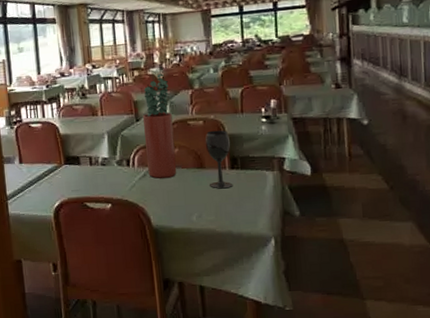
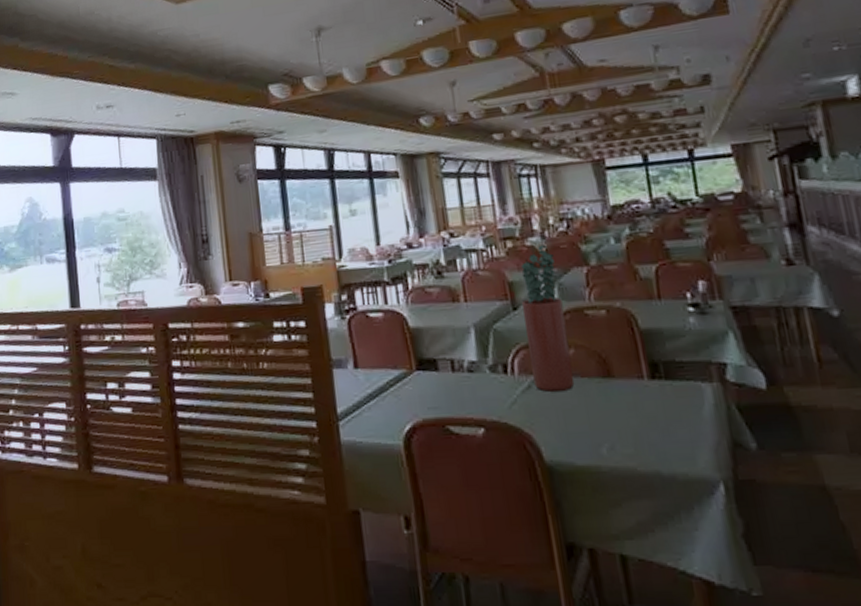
wine glass: present [205,130,233,189] -> none [610,323,656,408]

